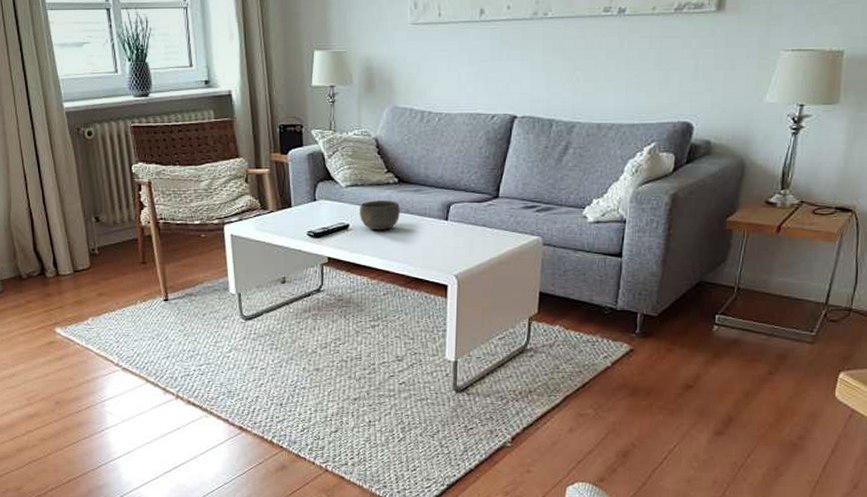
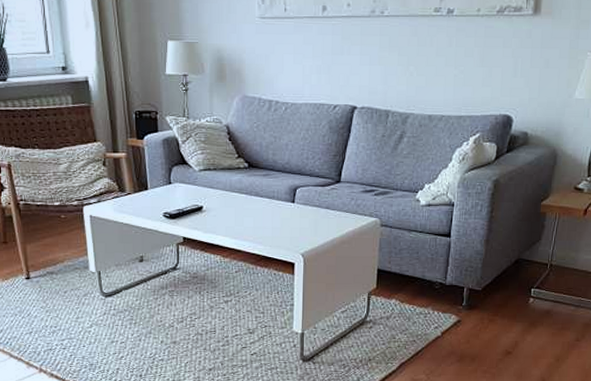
bowl: present [359,200,400,231] -> none [212,184,250,212]

